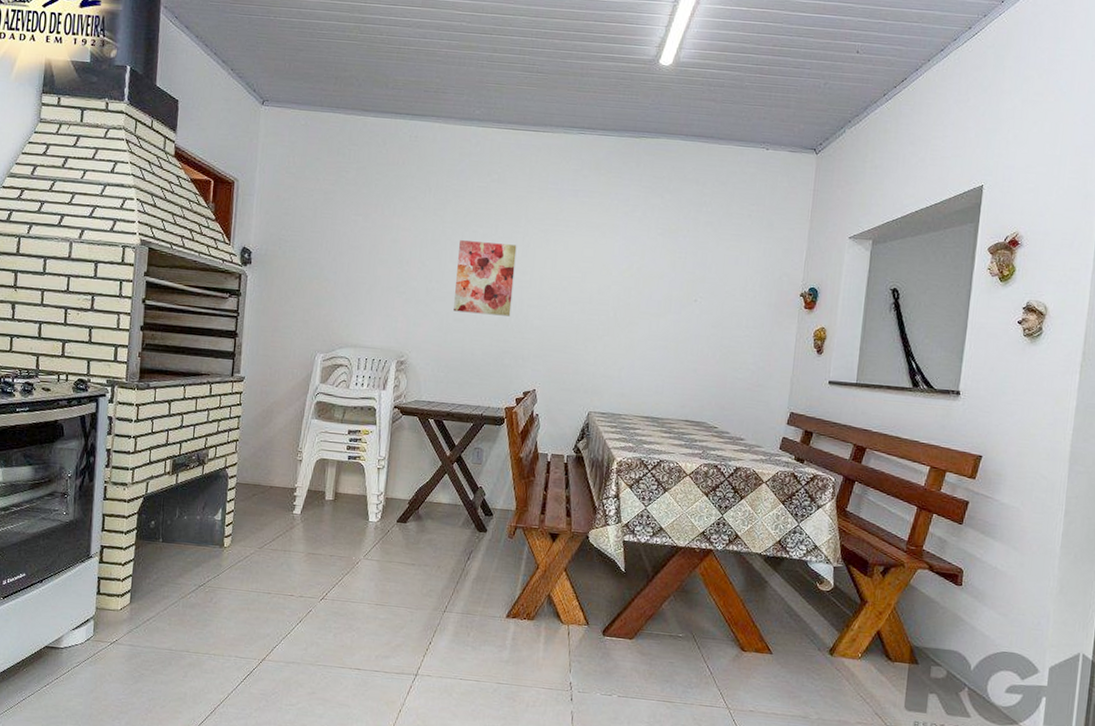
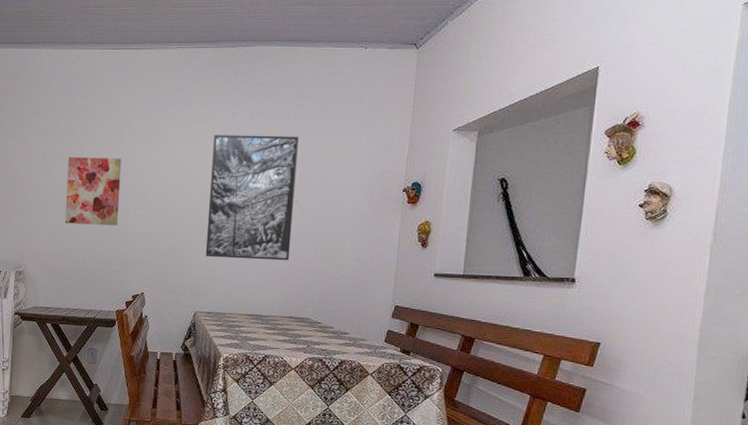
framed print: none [601,226,699,362] -> present [205,134,299,261]

